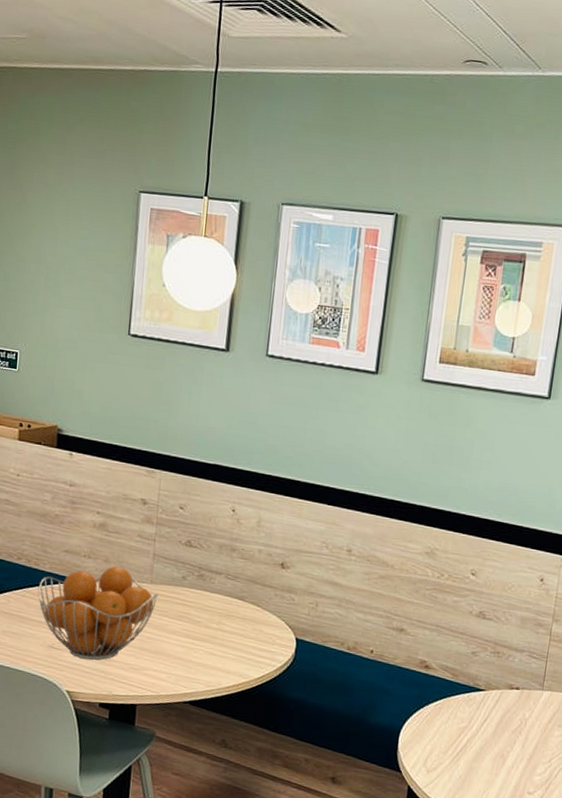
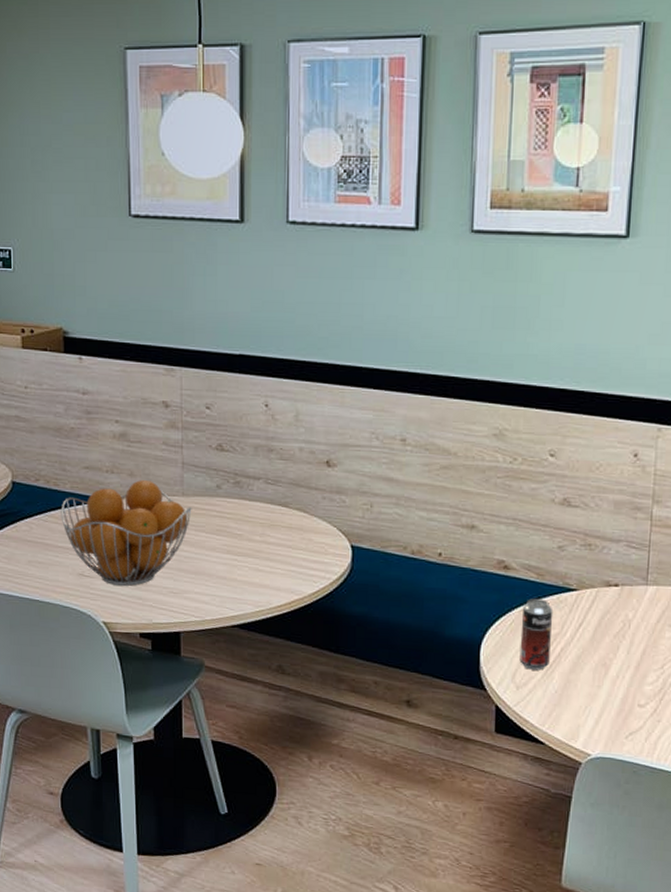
beverage can: none [431,695,464,758] -> present [519,599,554,670]

